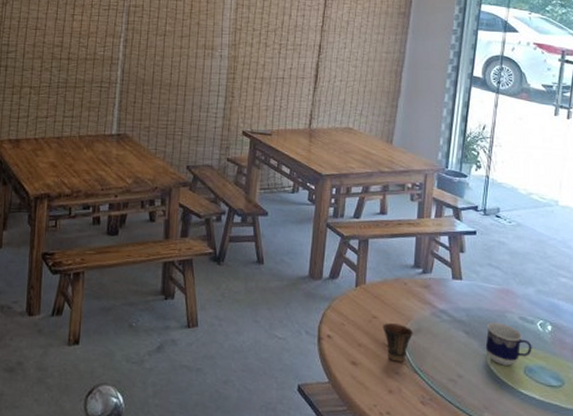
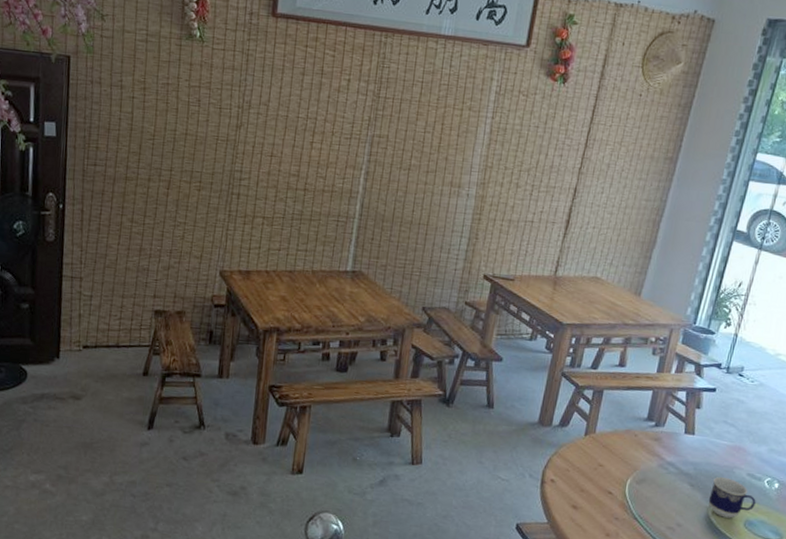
cup: present [383,323,413,362] -> none [607,471,638,509]

